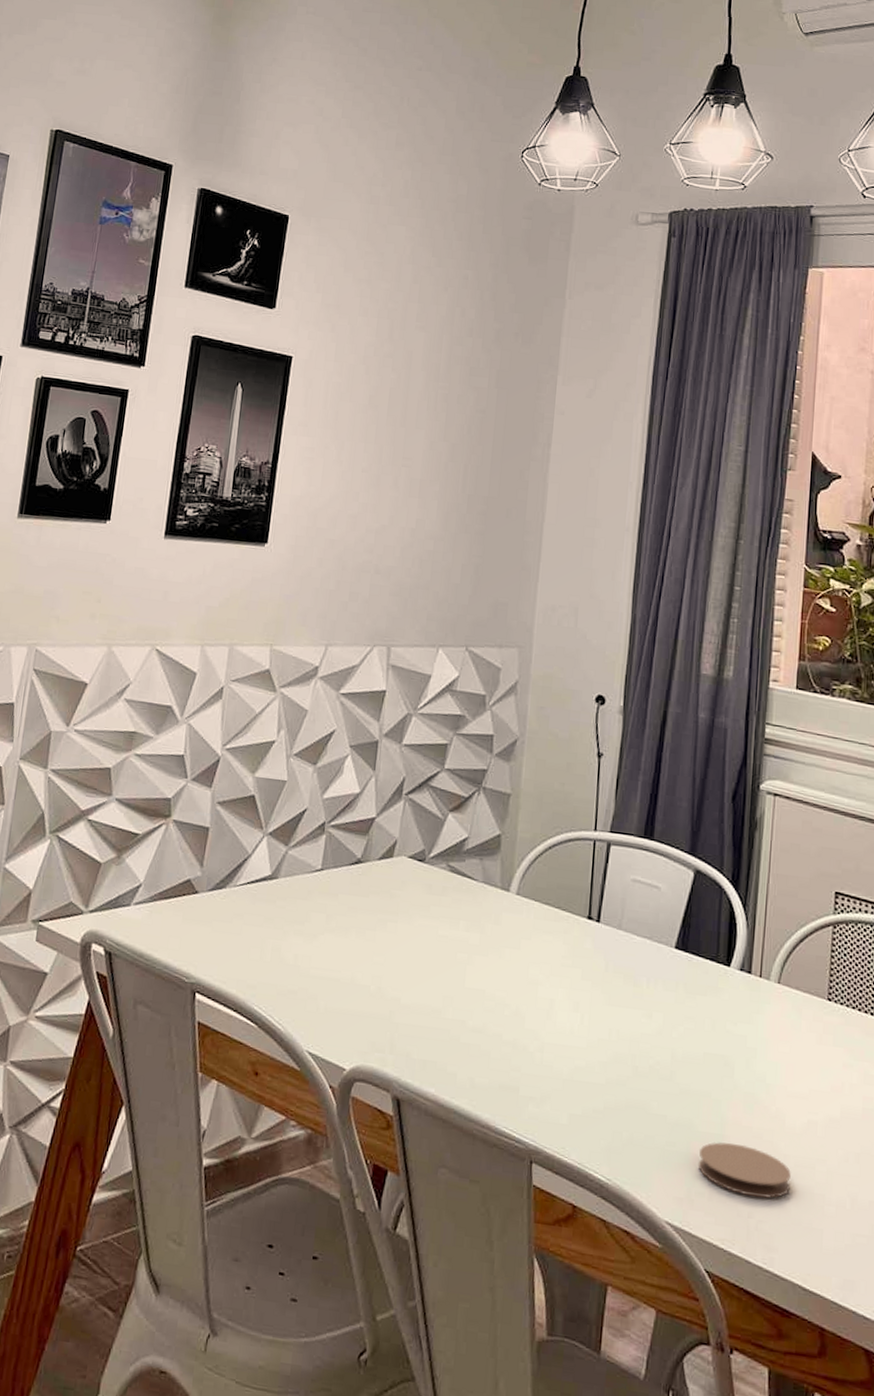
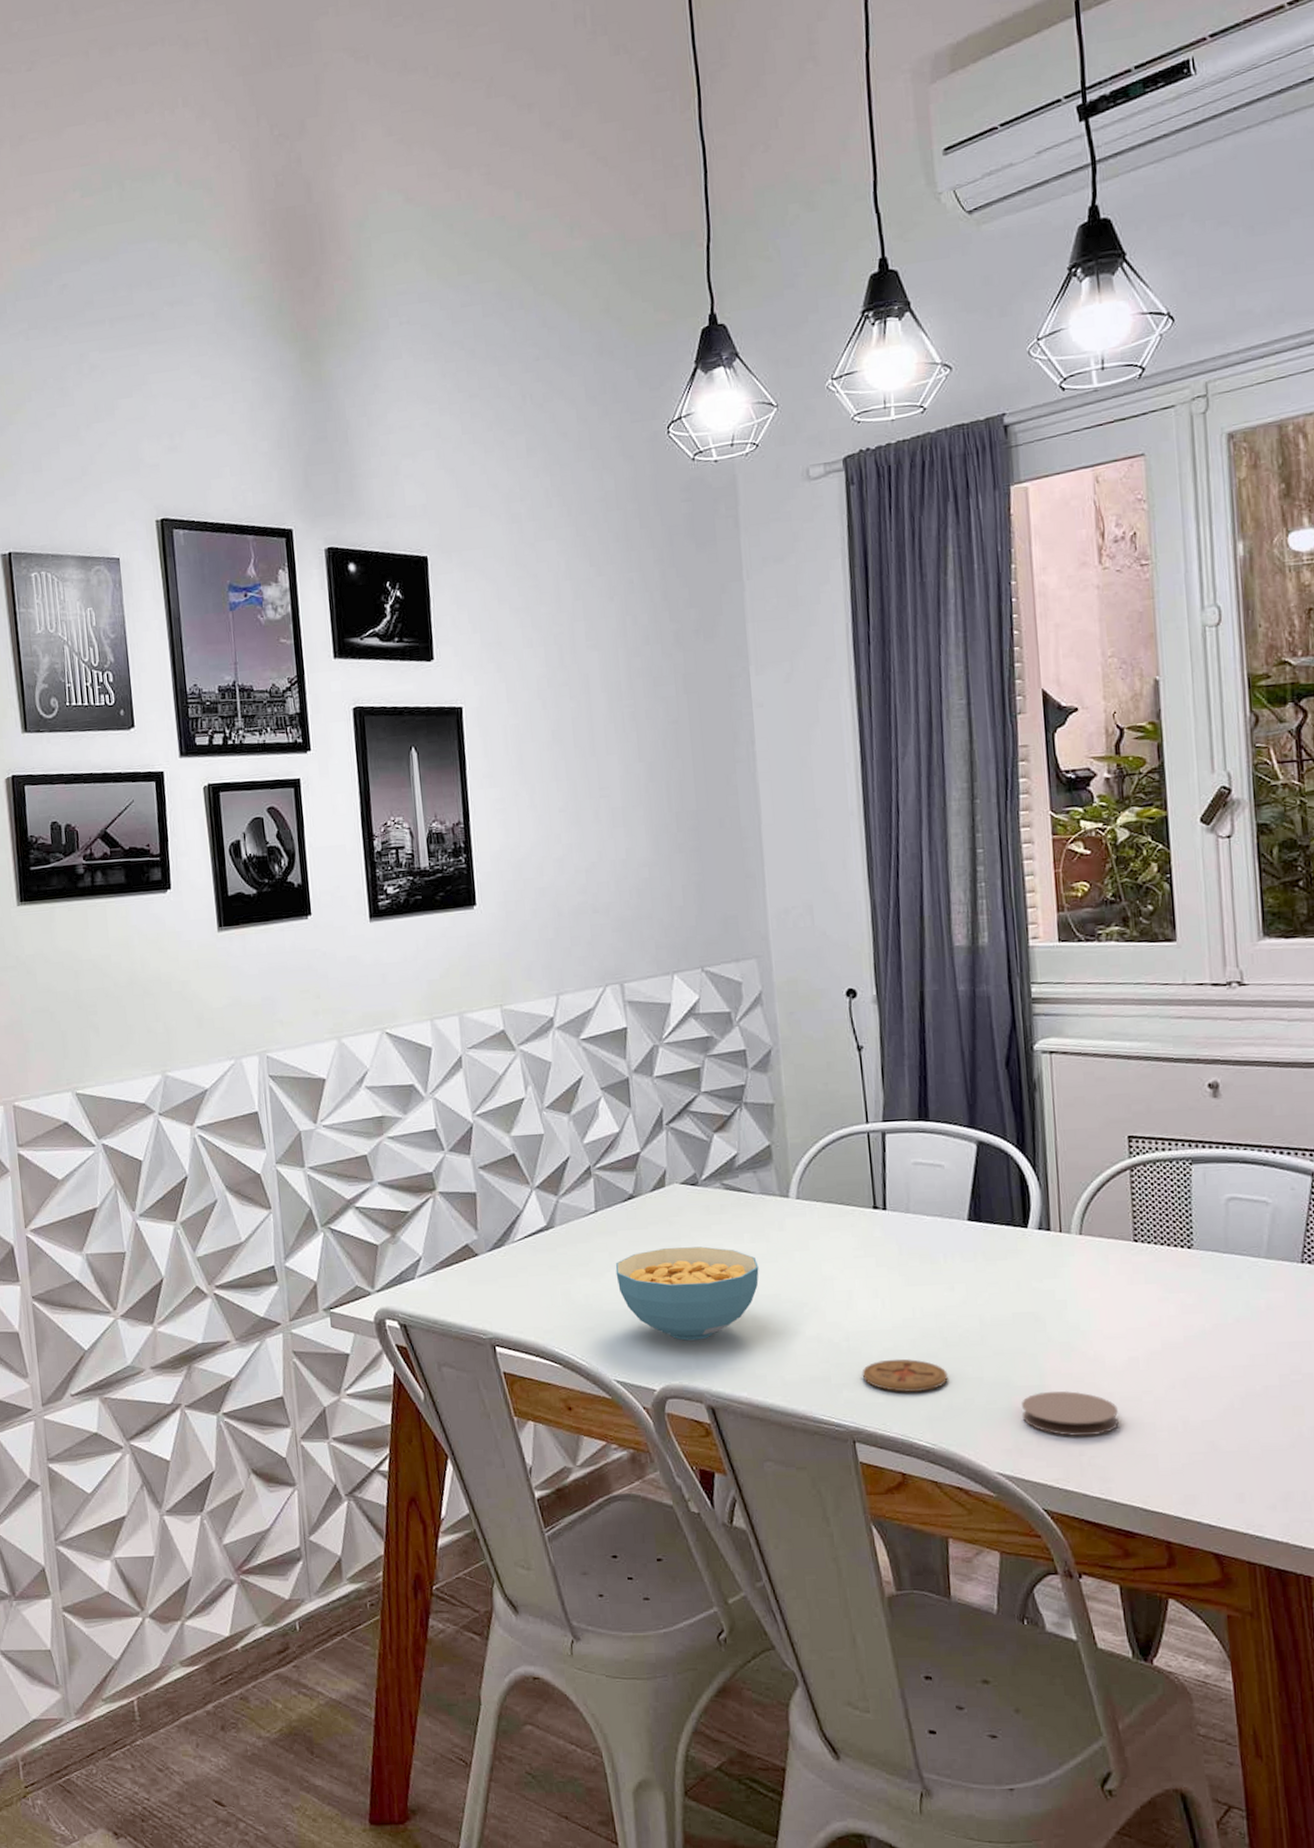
cereal bowl: none [329,920,469,1024] -> present [615,1246,759,1341]
coaster: none [550,1079,633,1120] -> present [862,1359,948,1393]

